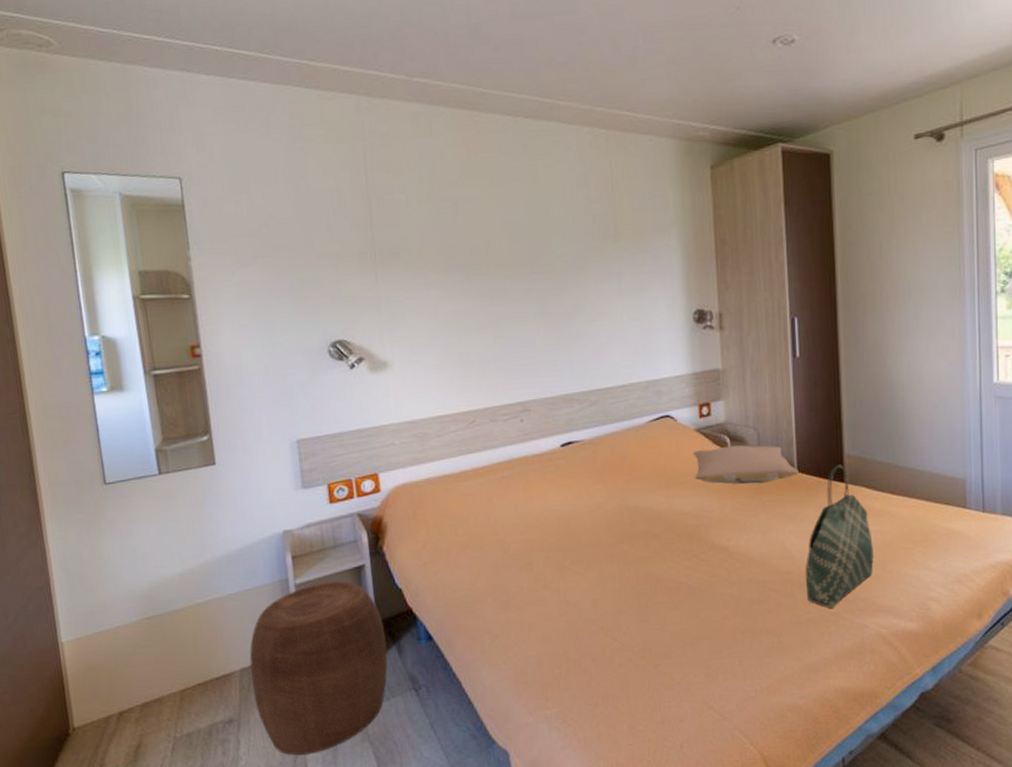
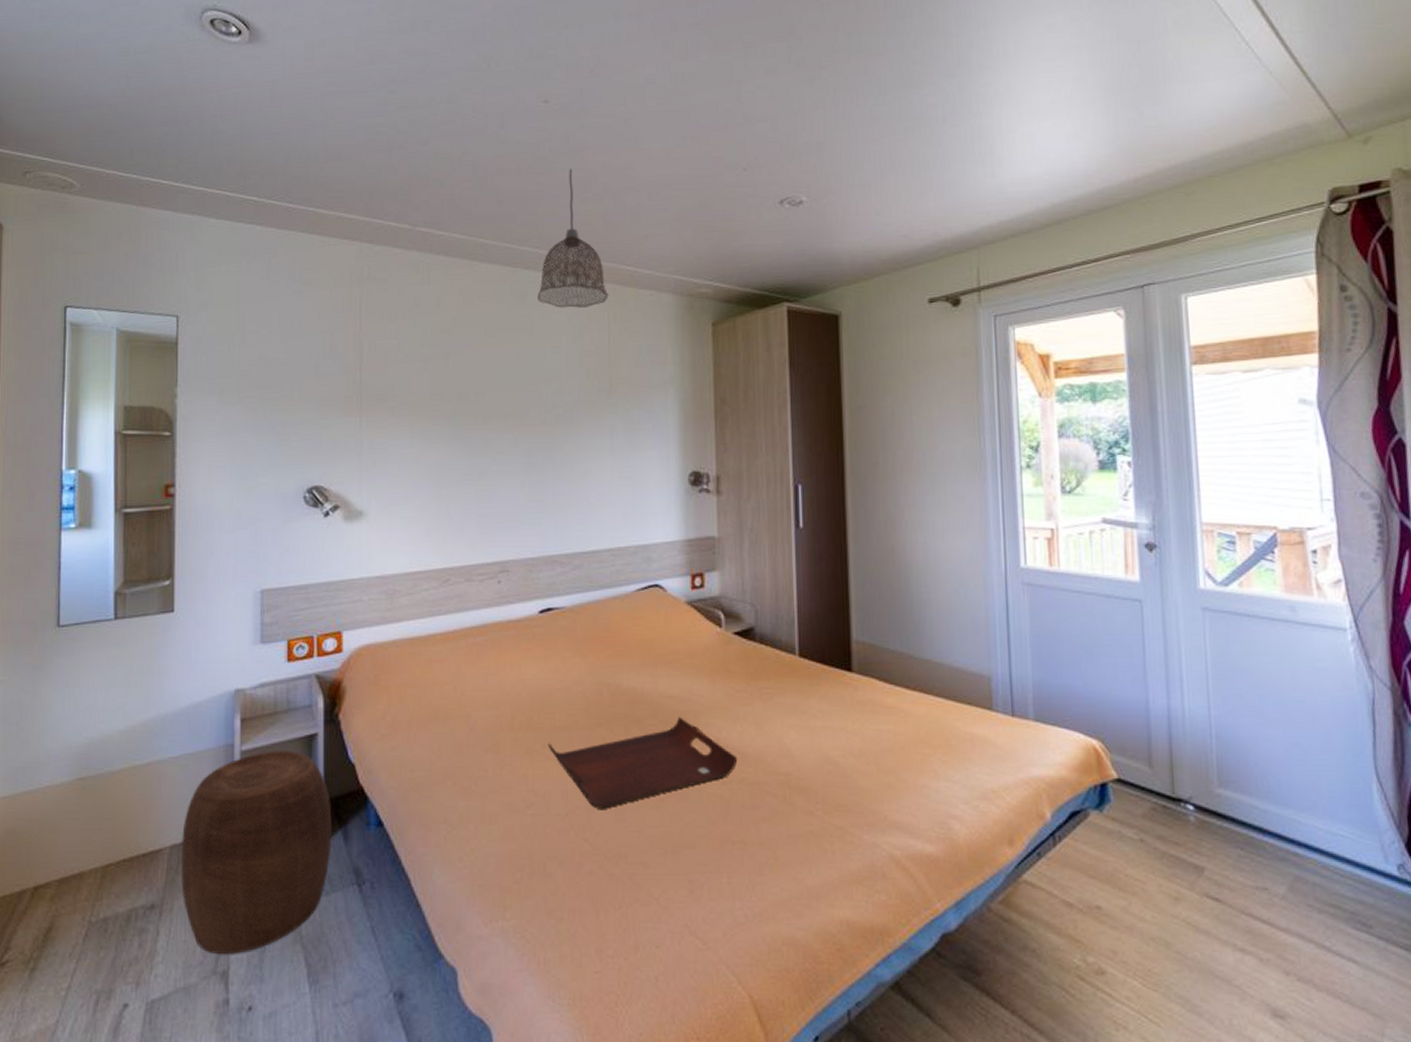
pendant lamp: none [540,12,610,156] -> present [538,169,609,308]
serving tray: none [576,530,745,613] -> present [548,716,738,809]
pillow: present [692,445,799,484] -> none [682,623,800,668]
tote bag: present [805,464,874,609] -> none [806,651,885,822]

